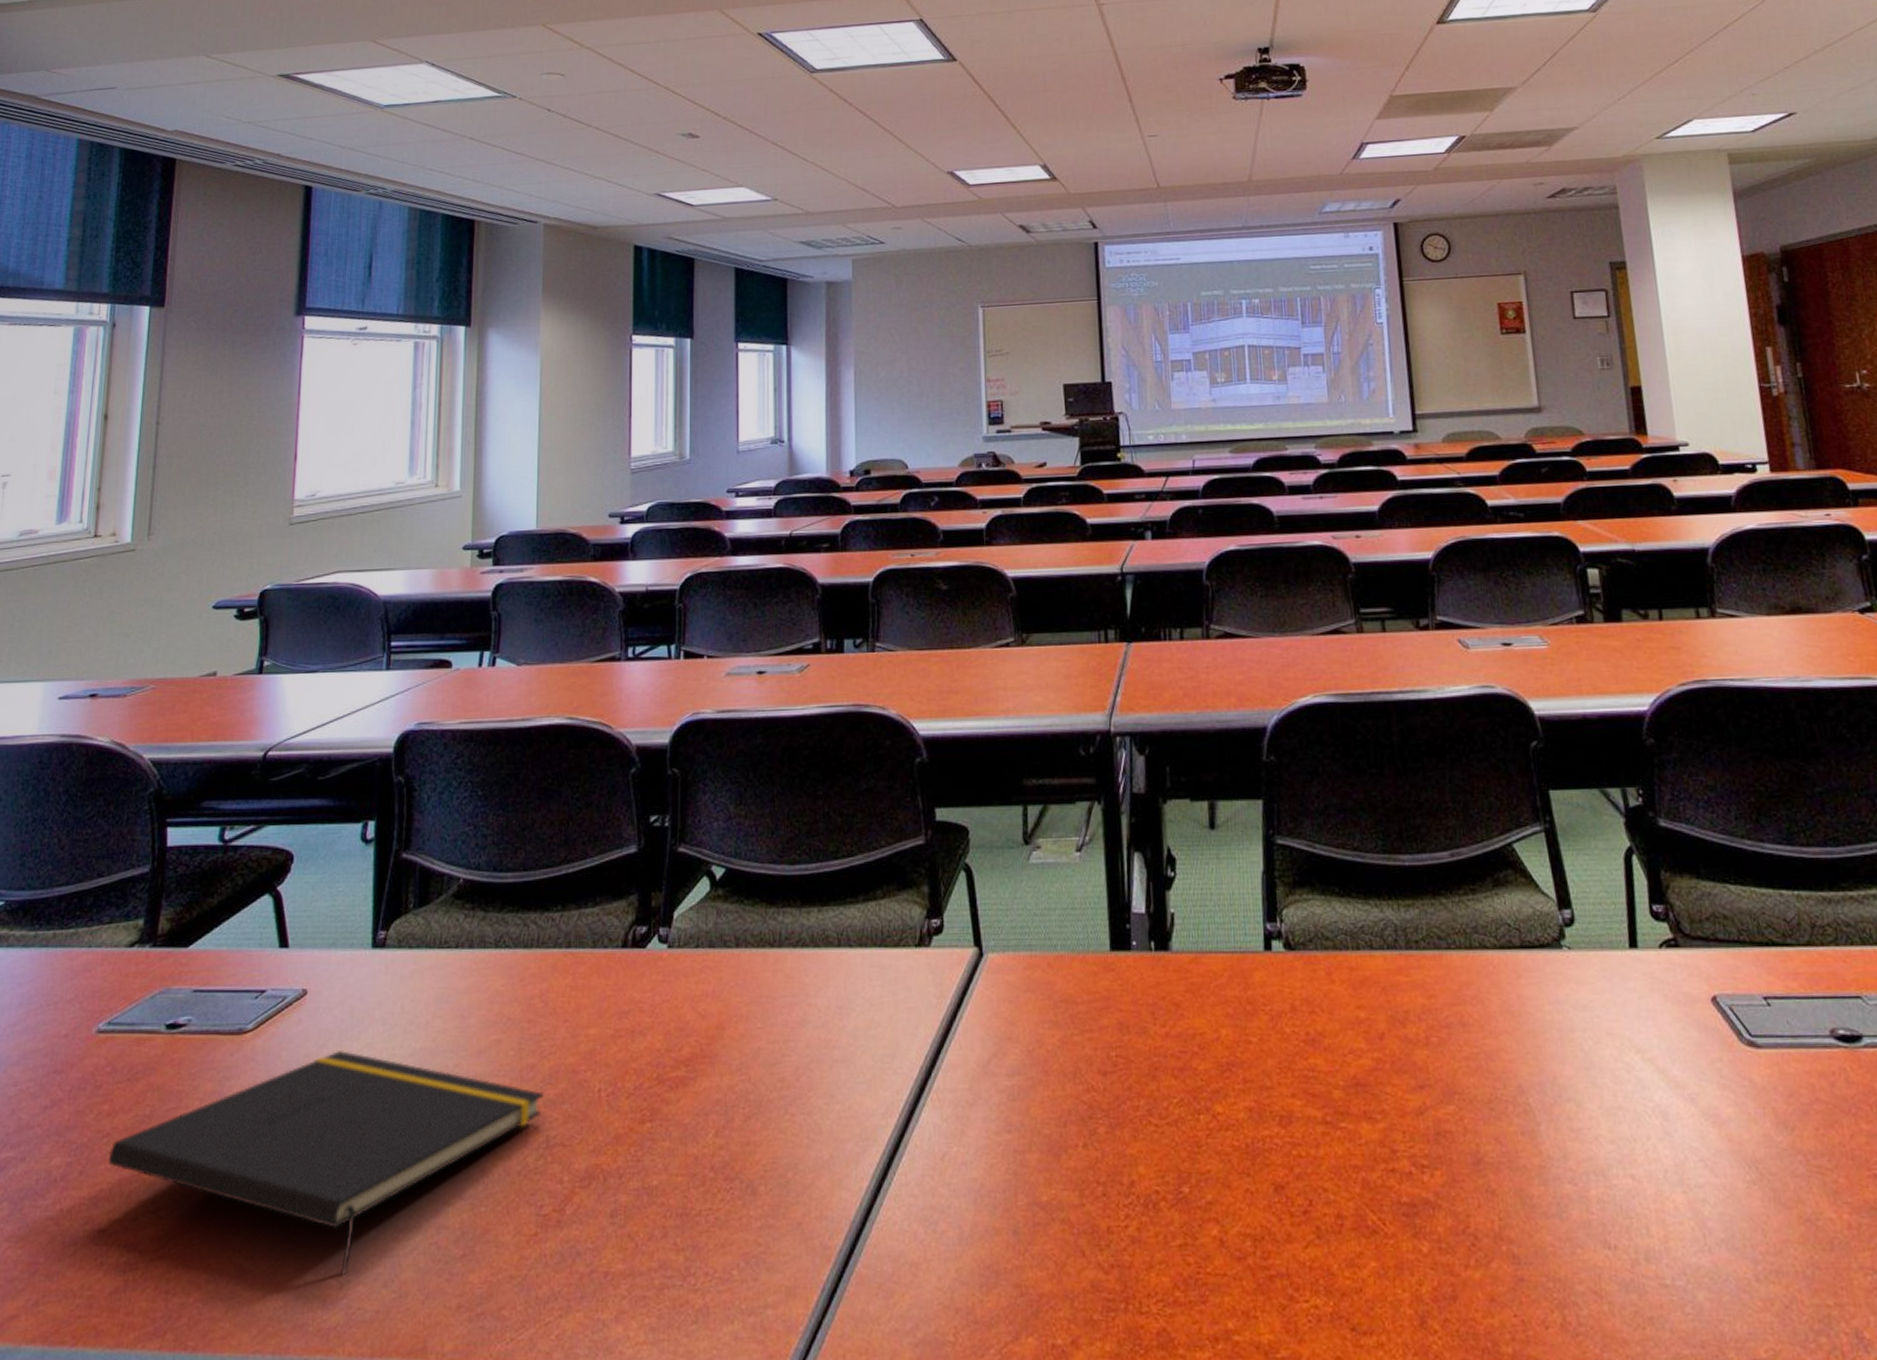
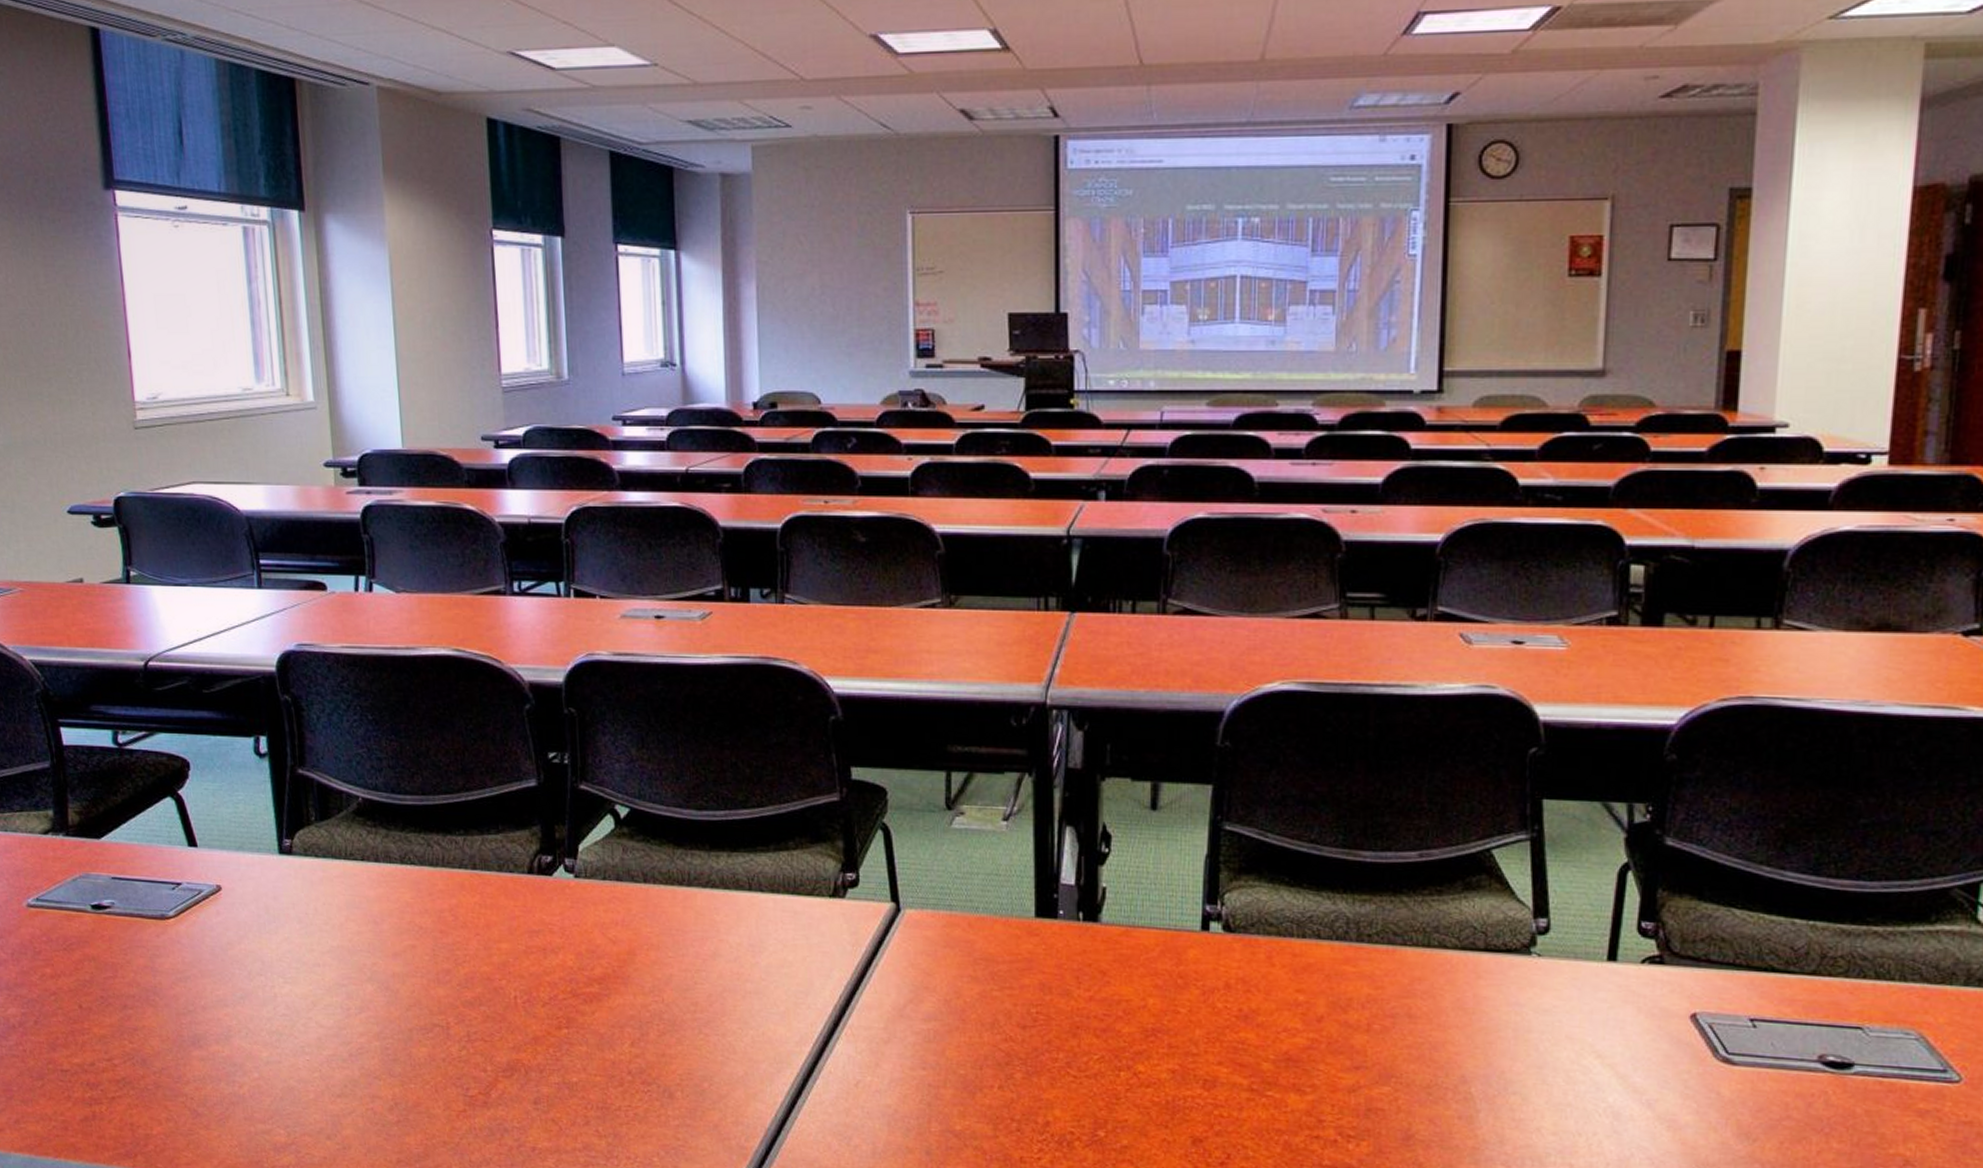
notepad: present [108,1049,544,1276] -> none [58,941,461,1127]

